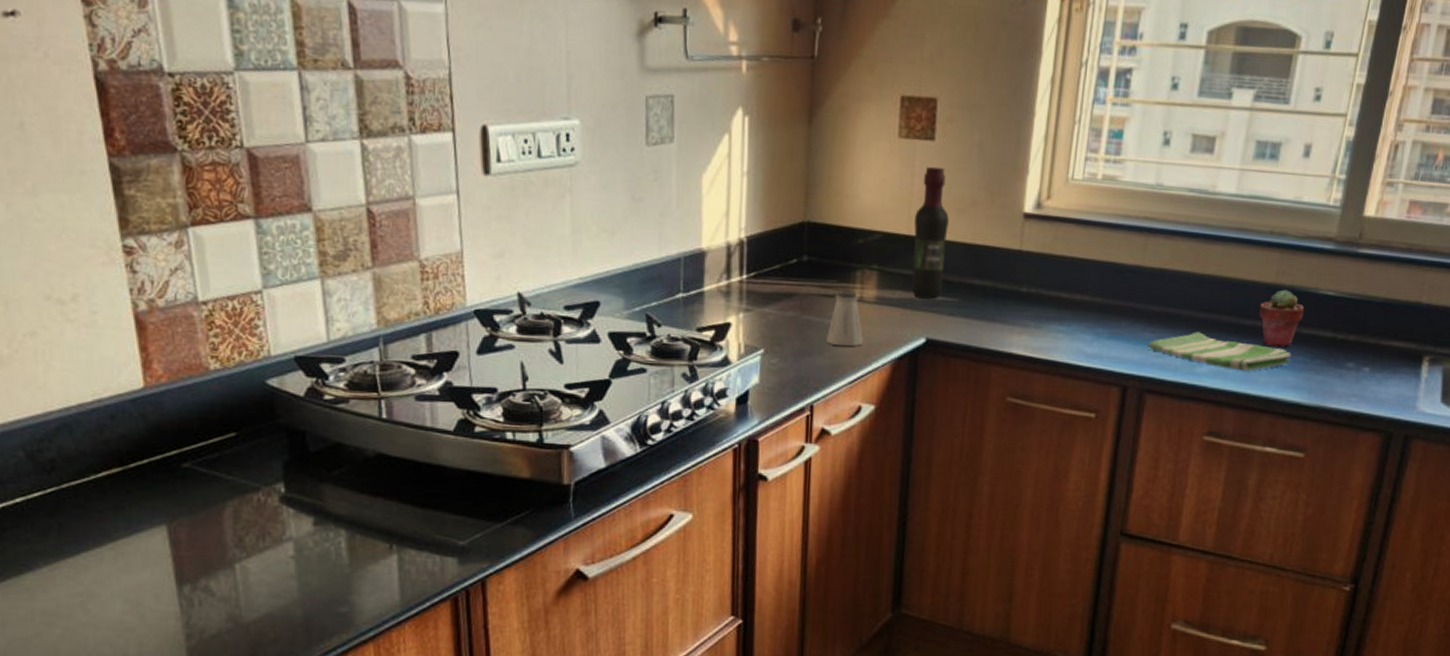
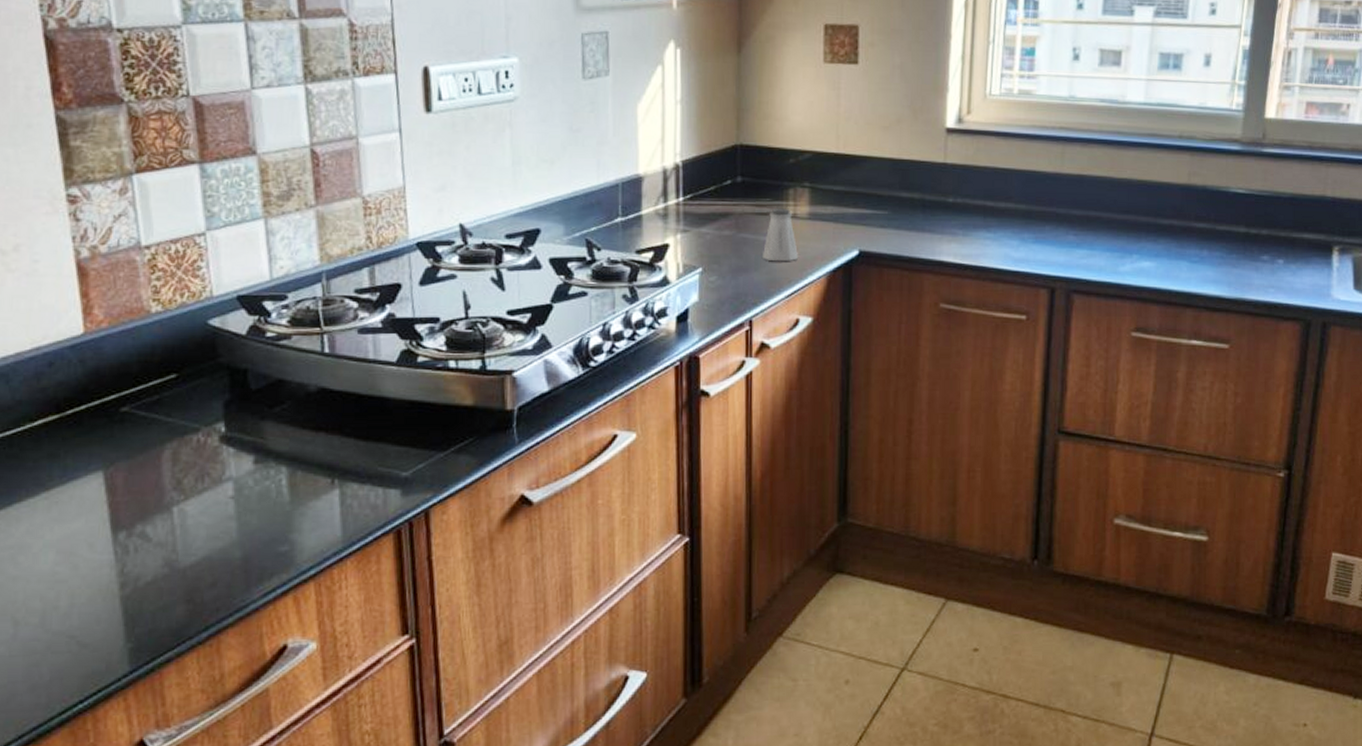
wine bottle: present [912,166,949,300] -> none [842,88,875,213]
dish towel: present [1147,332,1291,372] -> none [1071,233,1209,268]
potted succulent: present [1259,289,1305,348] -> none [1176,189,1217,244]

